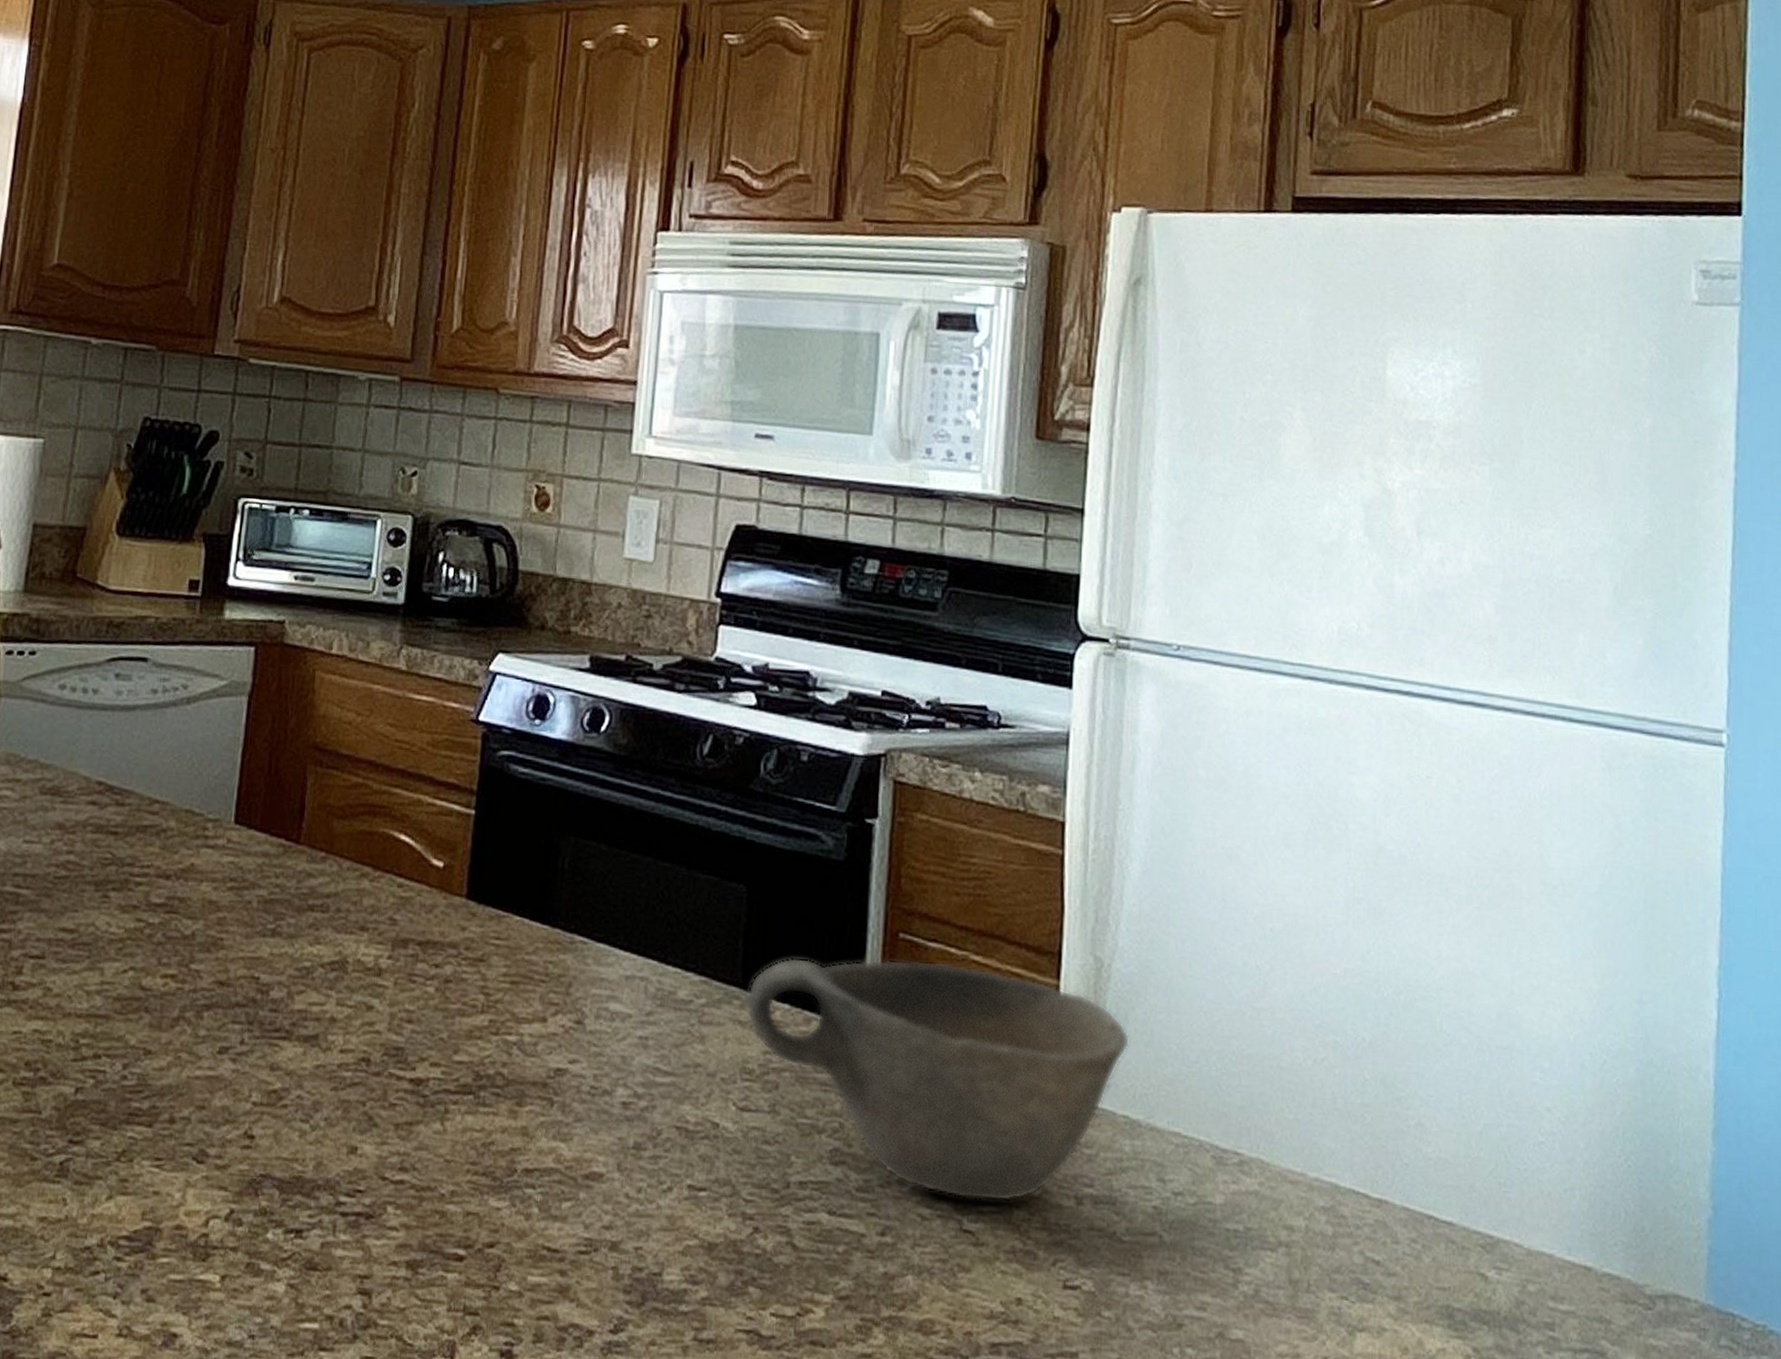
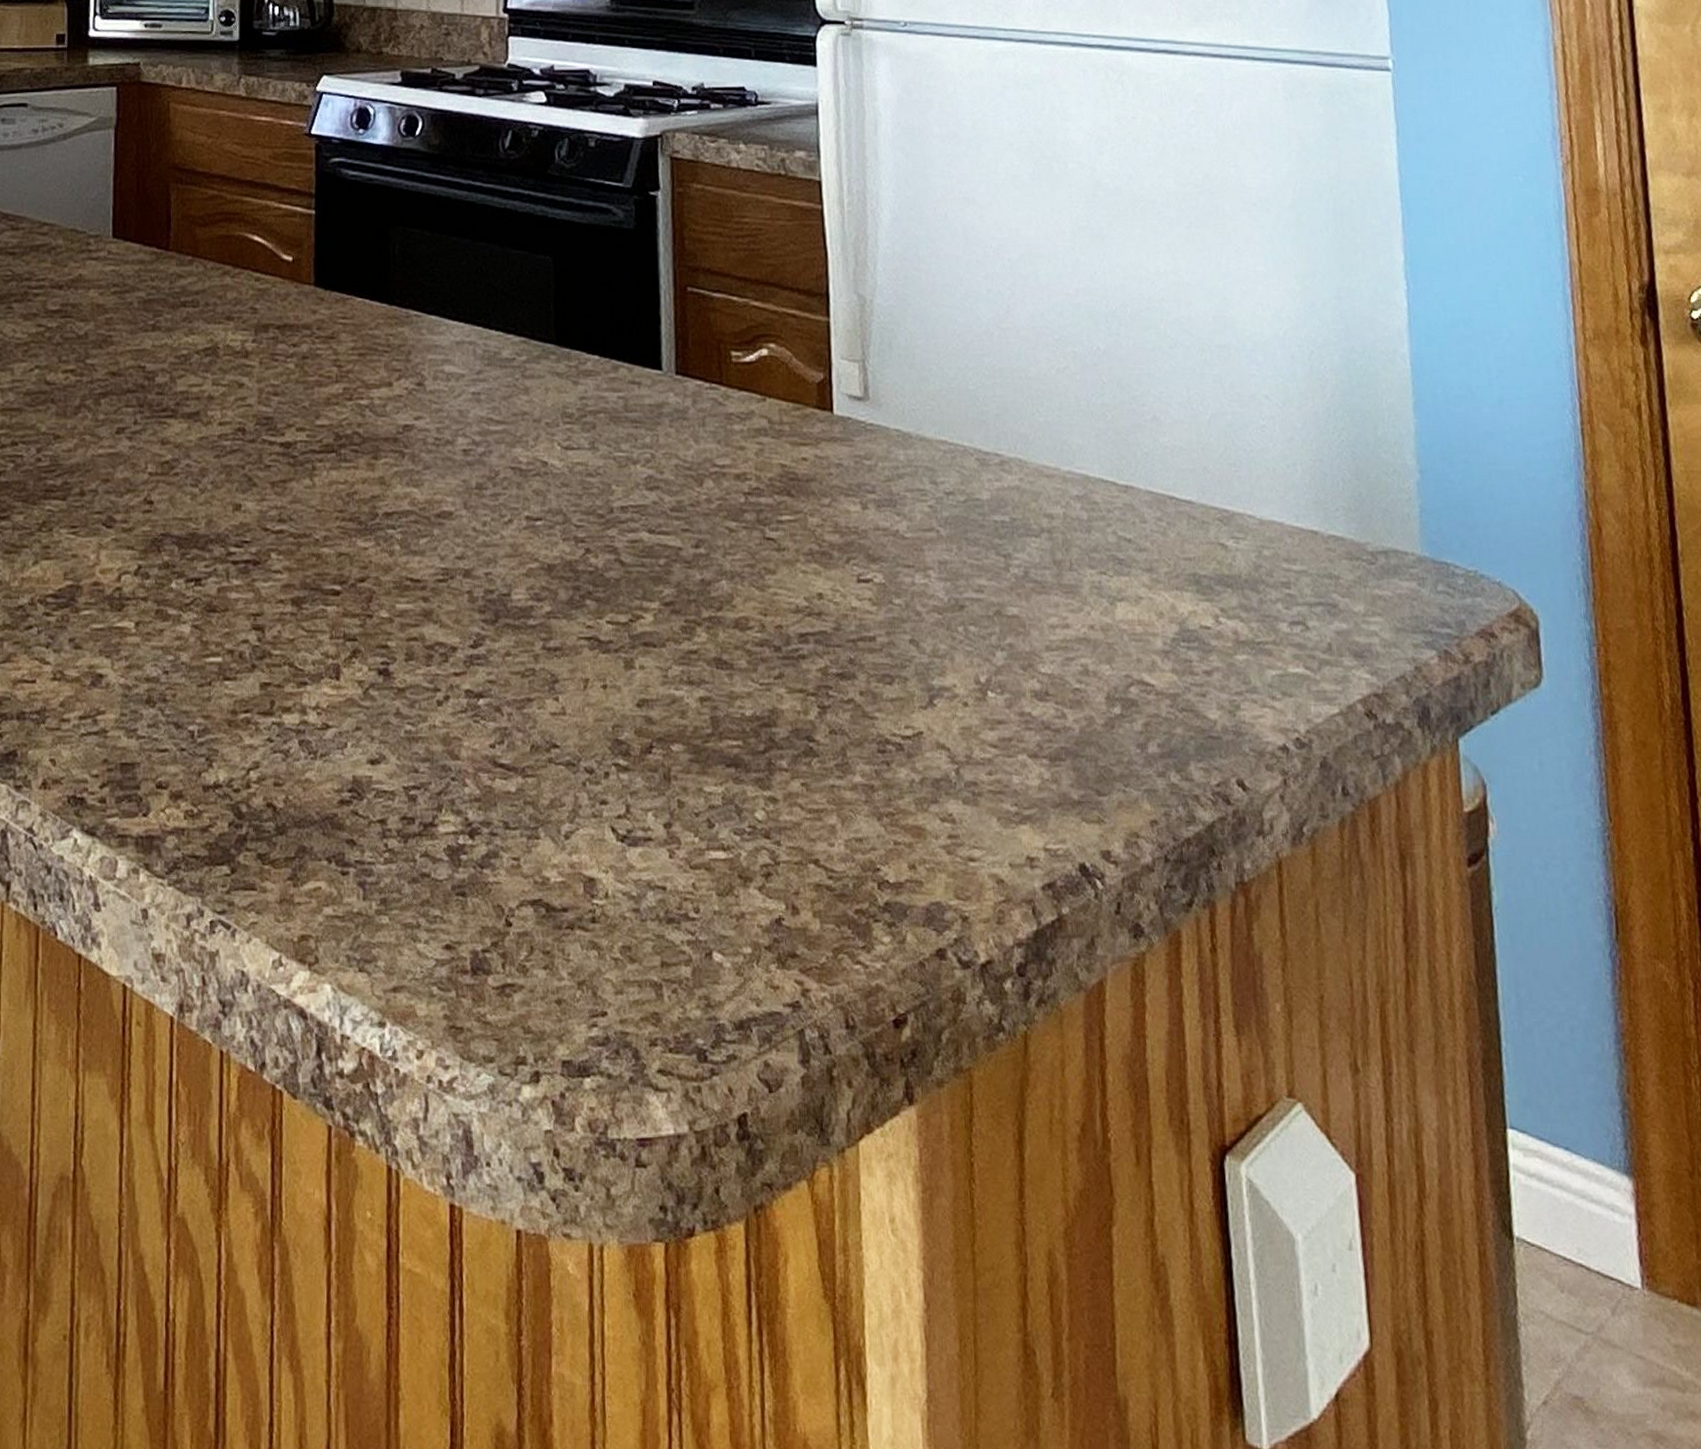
bowl: present [746,957,1130,1202] -> none [561,309,896,511]

